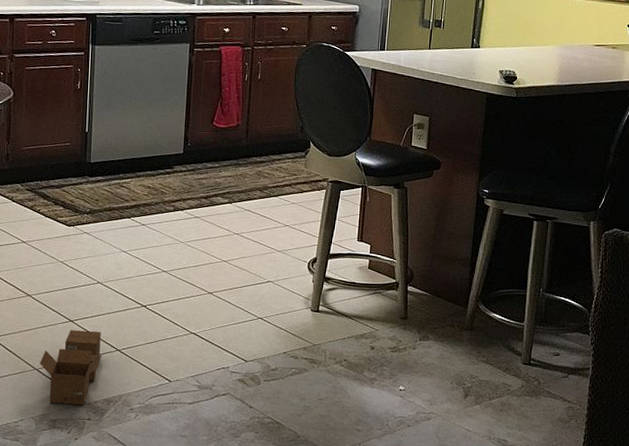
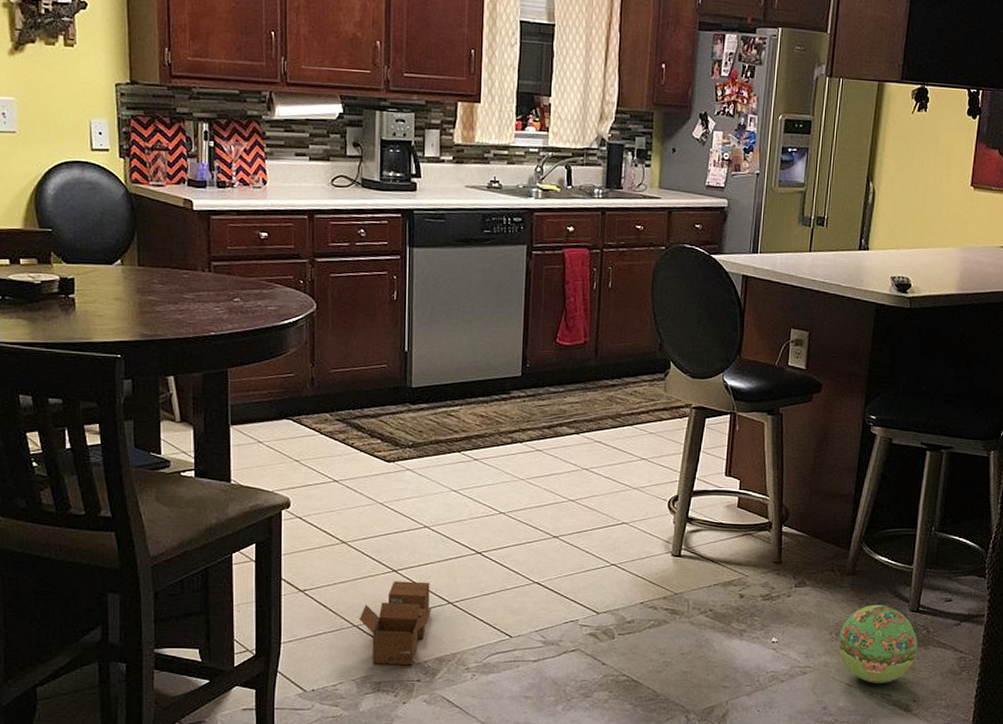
ball: none [459,357,530,430] -> present [839,605,918,684]

